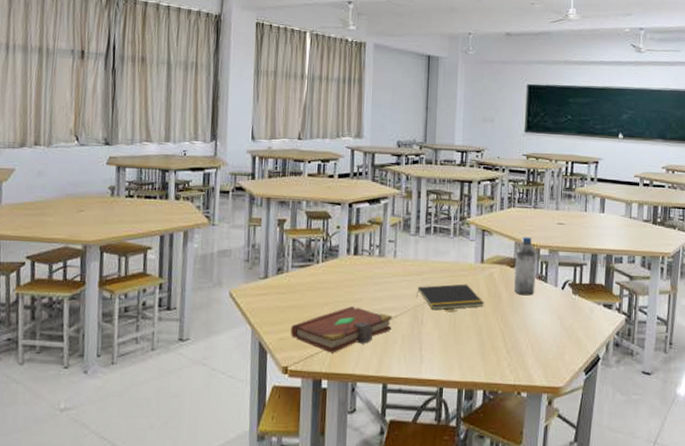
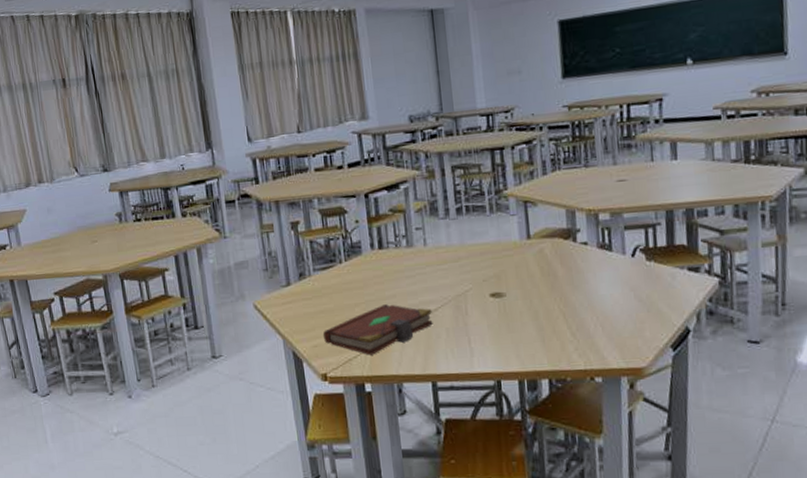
notepad: present [417,284,485,311] -> none [456,264,538,298]
water bottle: present [514,236,537,296] -> none [568,201,598,270]

